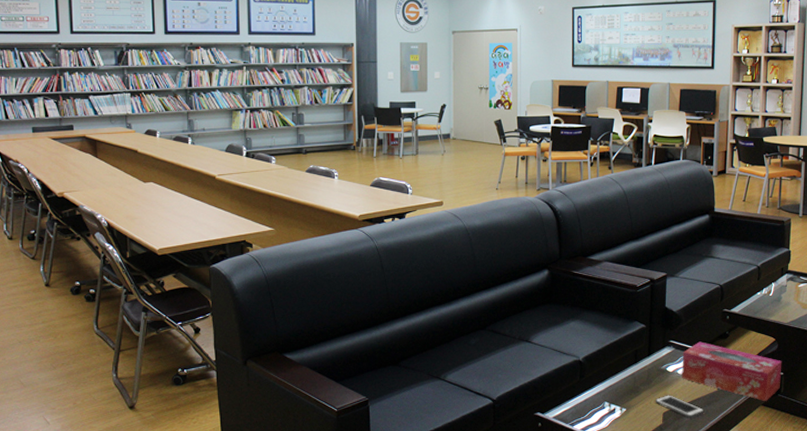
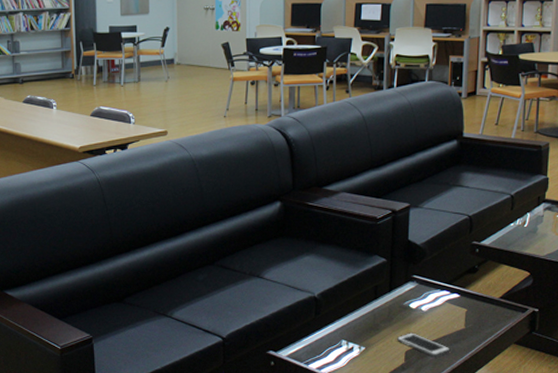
tissue box: present [682,341,782,402] -> none [426,276,537,340]

